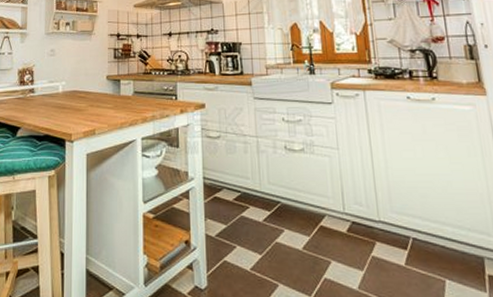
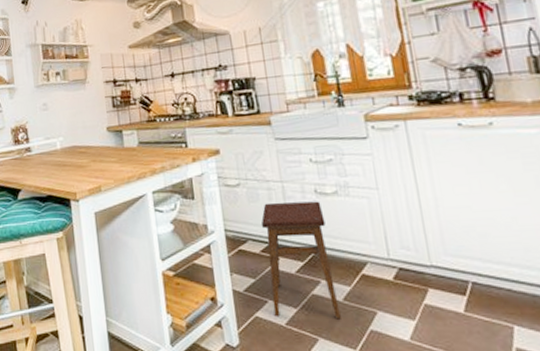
stool: none [235,155,299,267] -> present [261,201,341,320]

